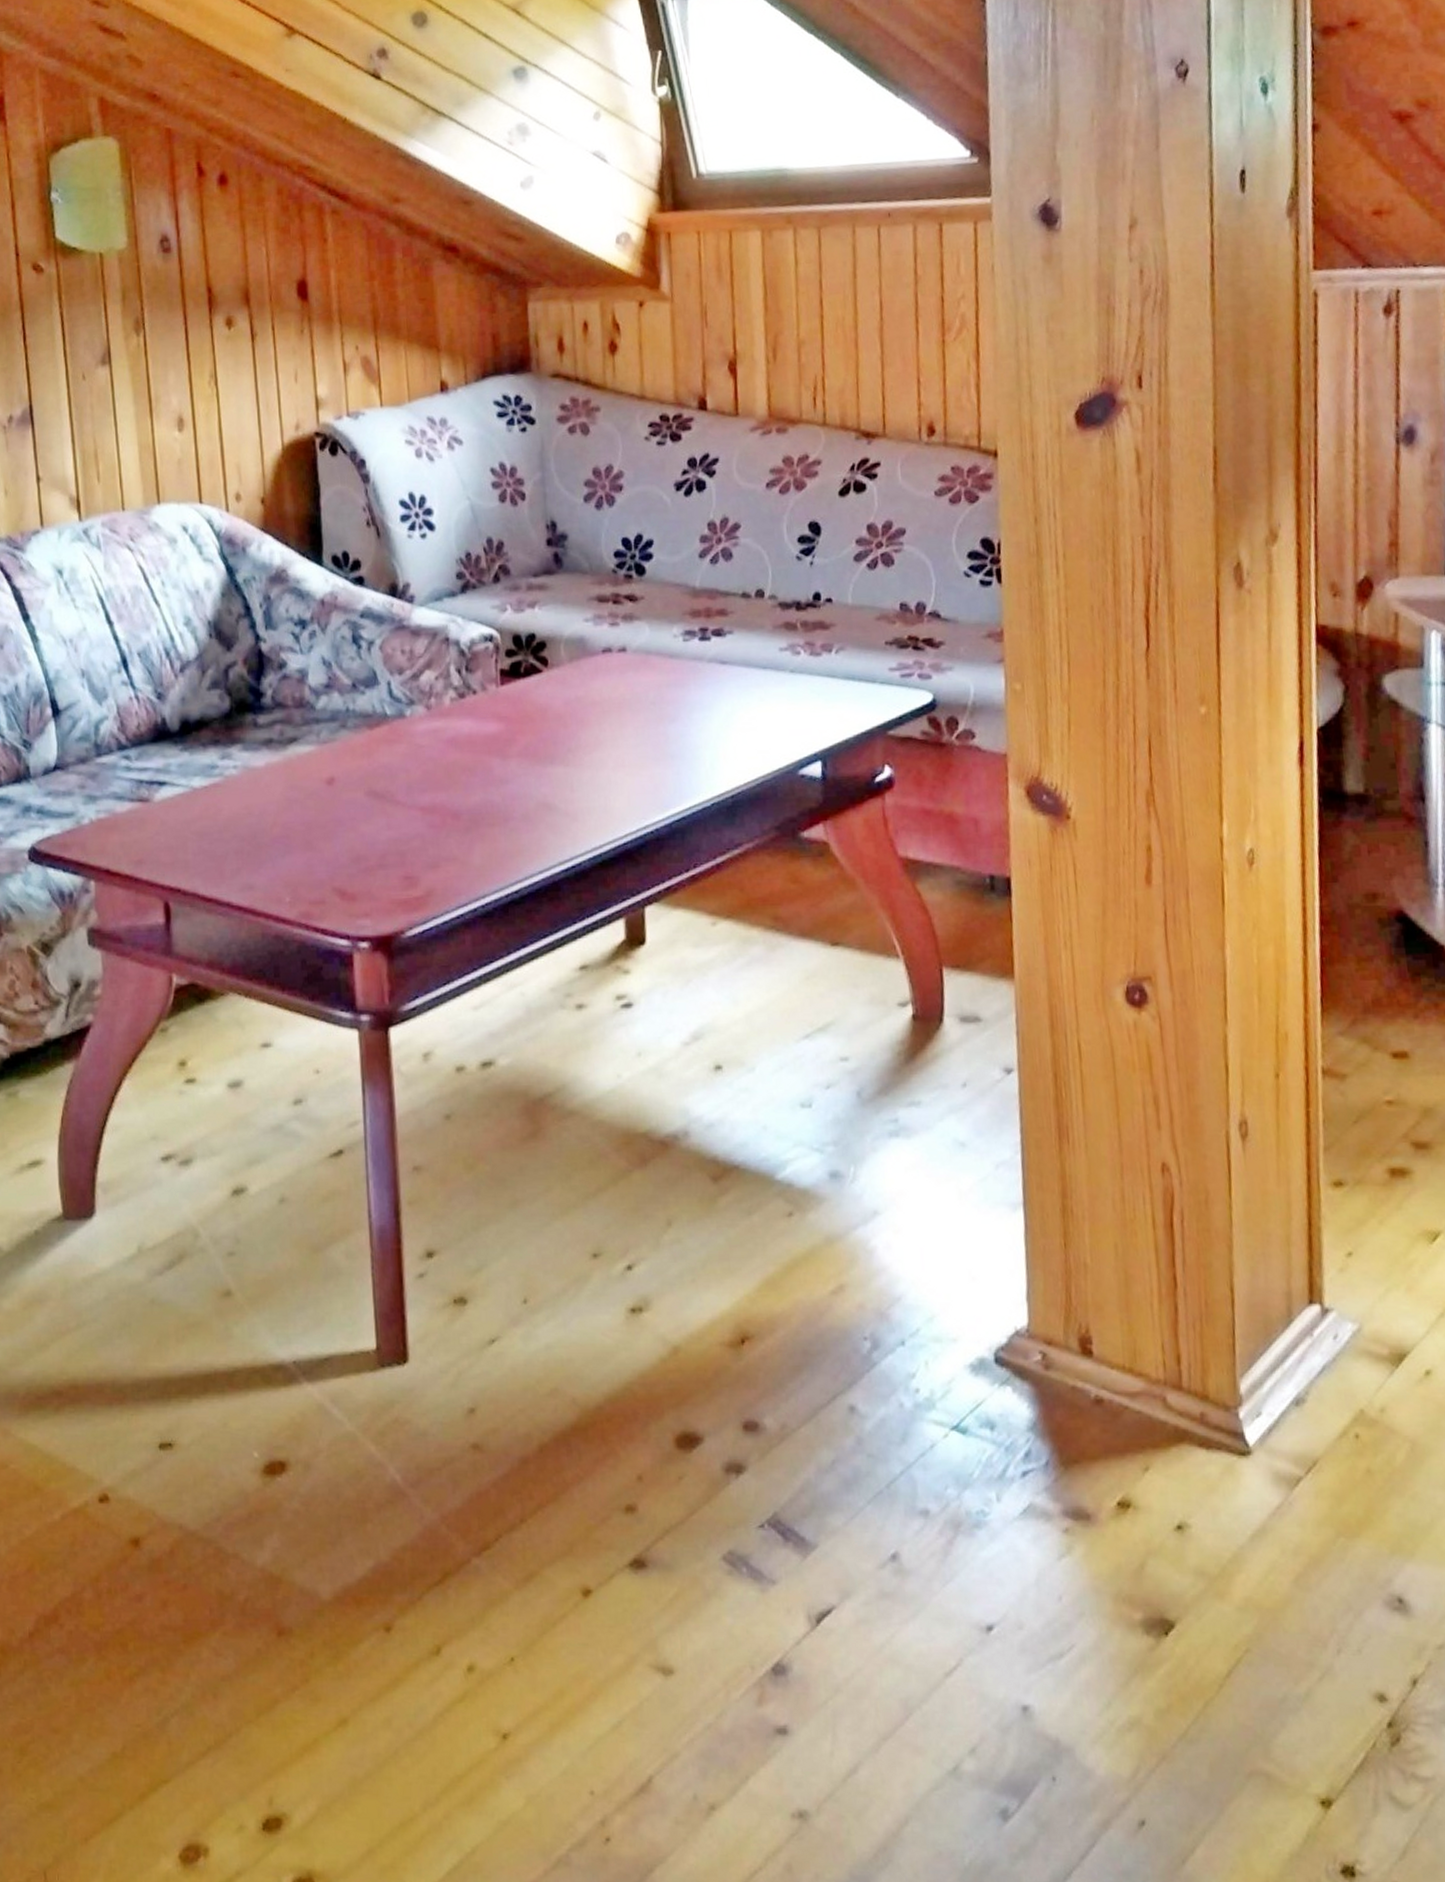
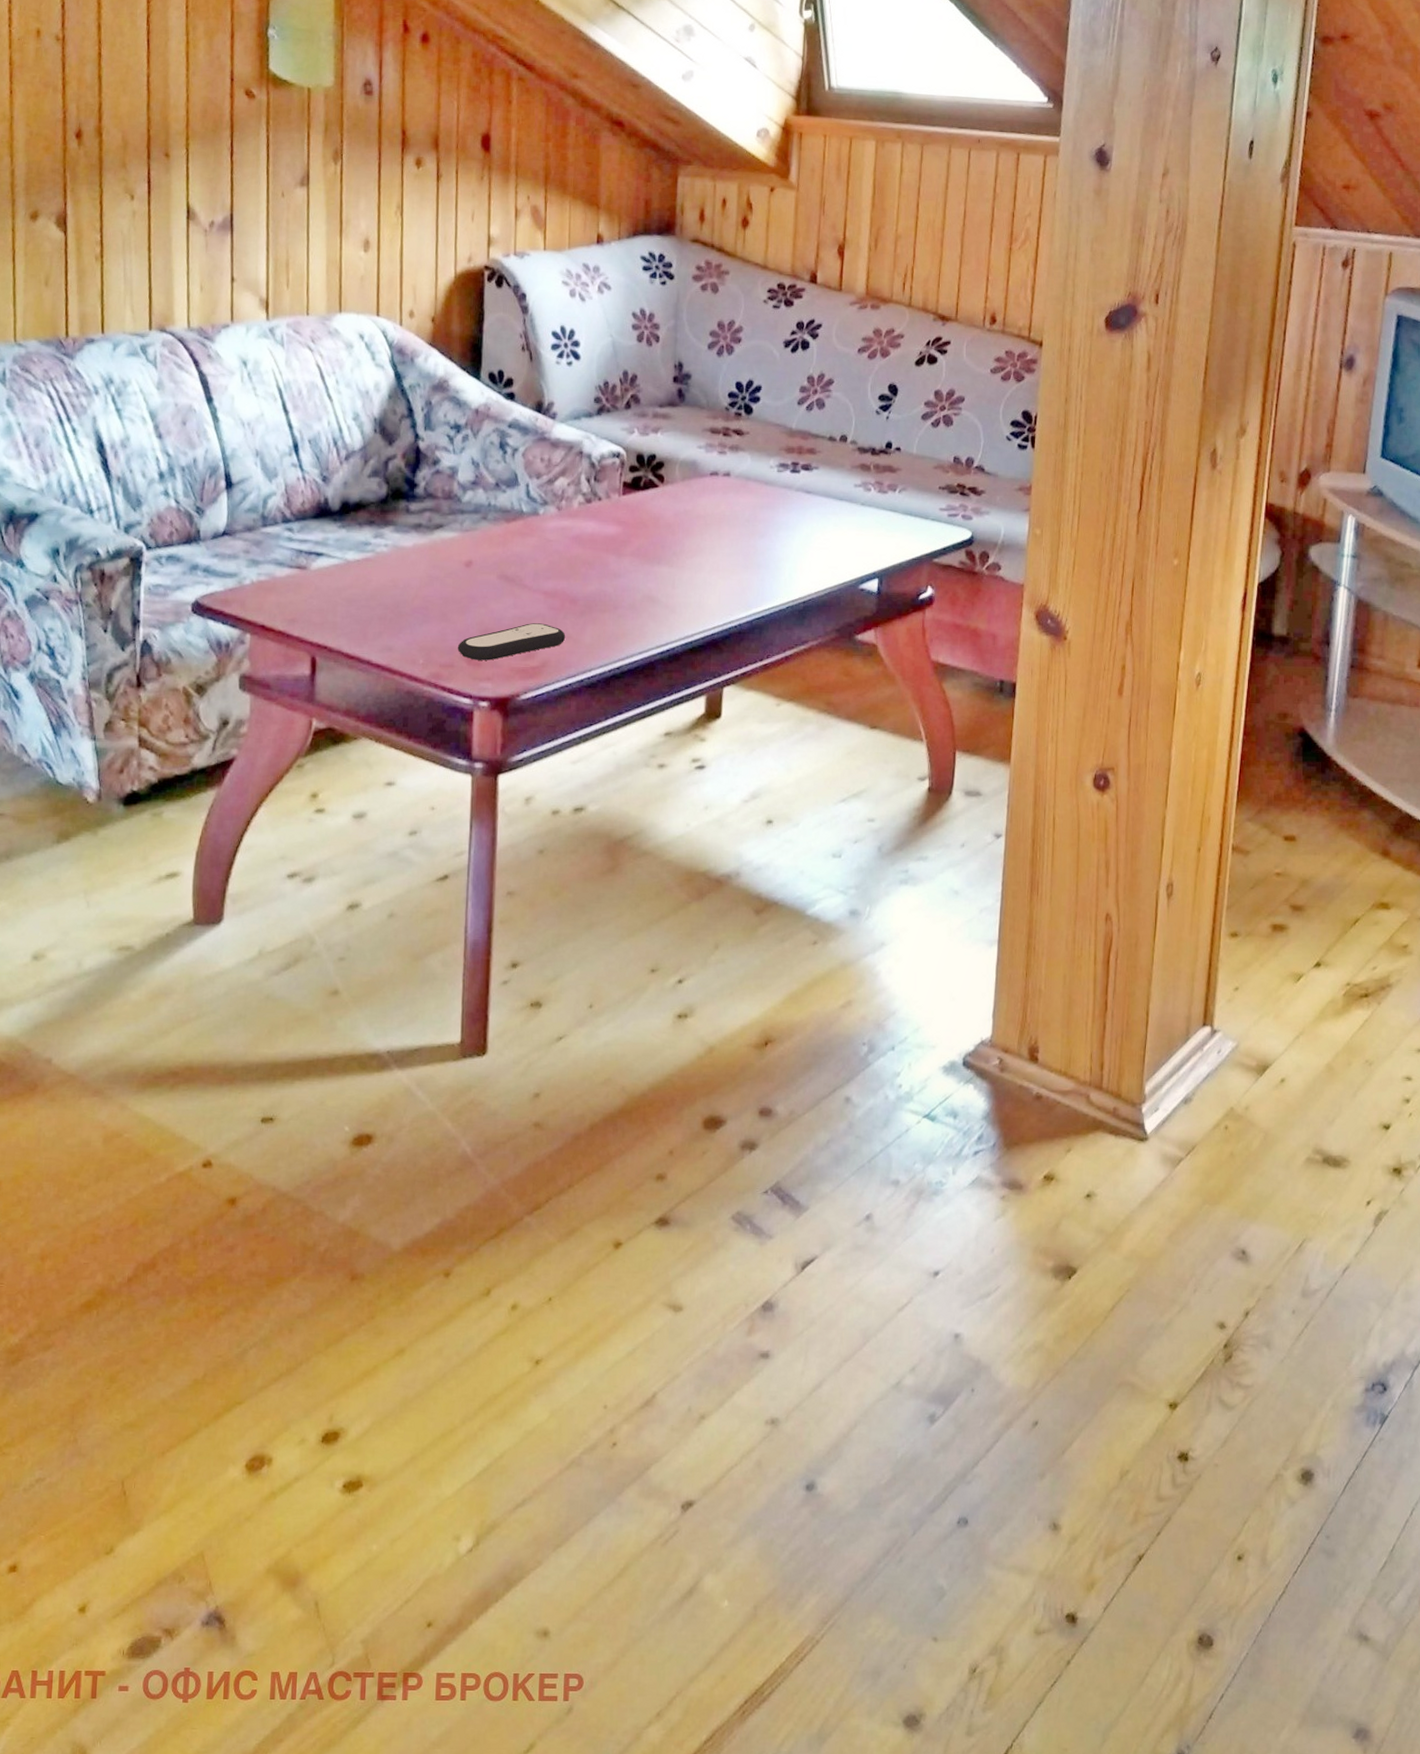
remote control: none [327,845,451,894] -> present [457,623,566,660]

